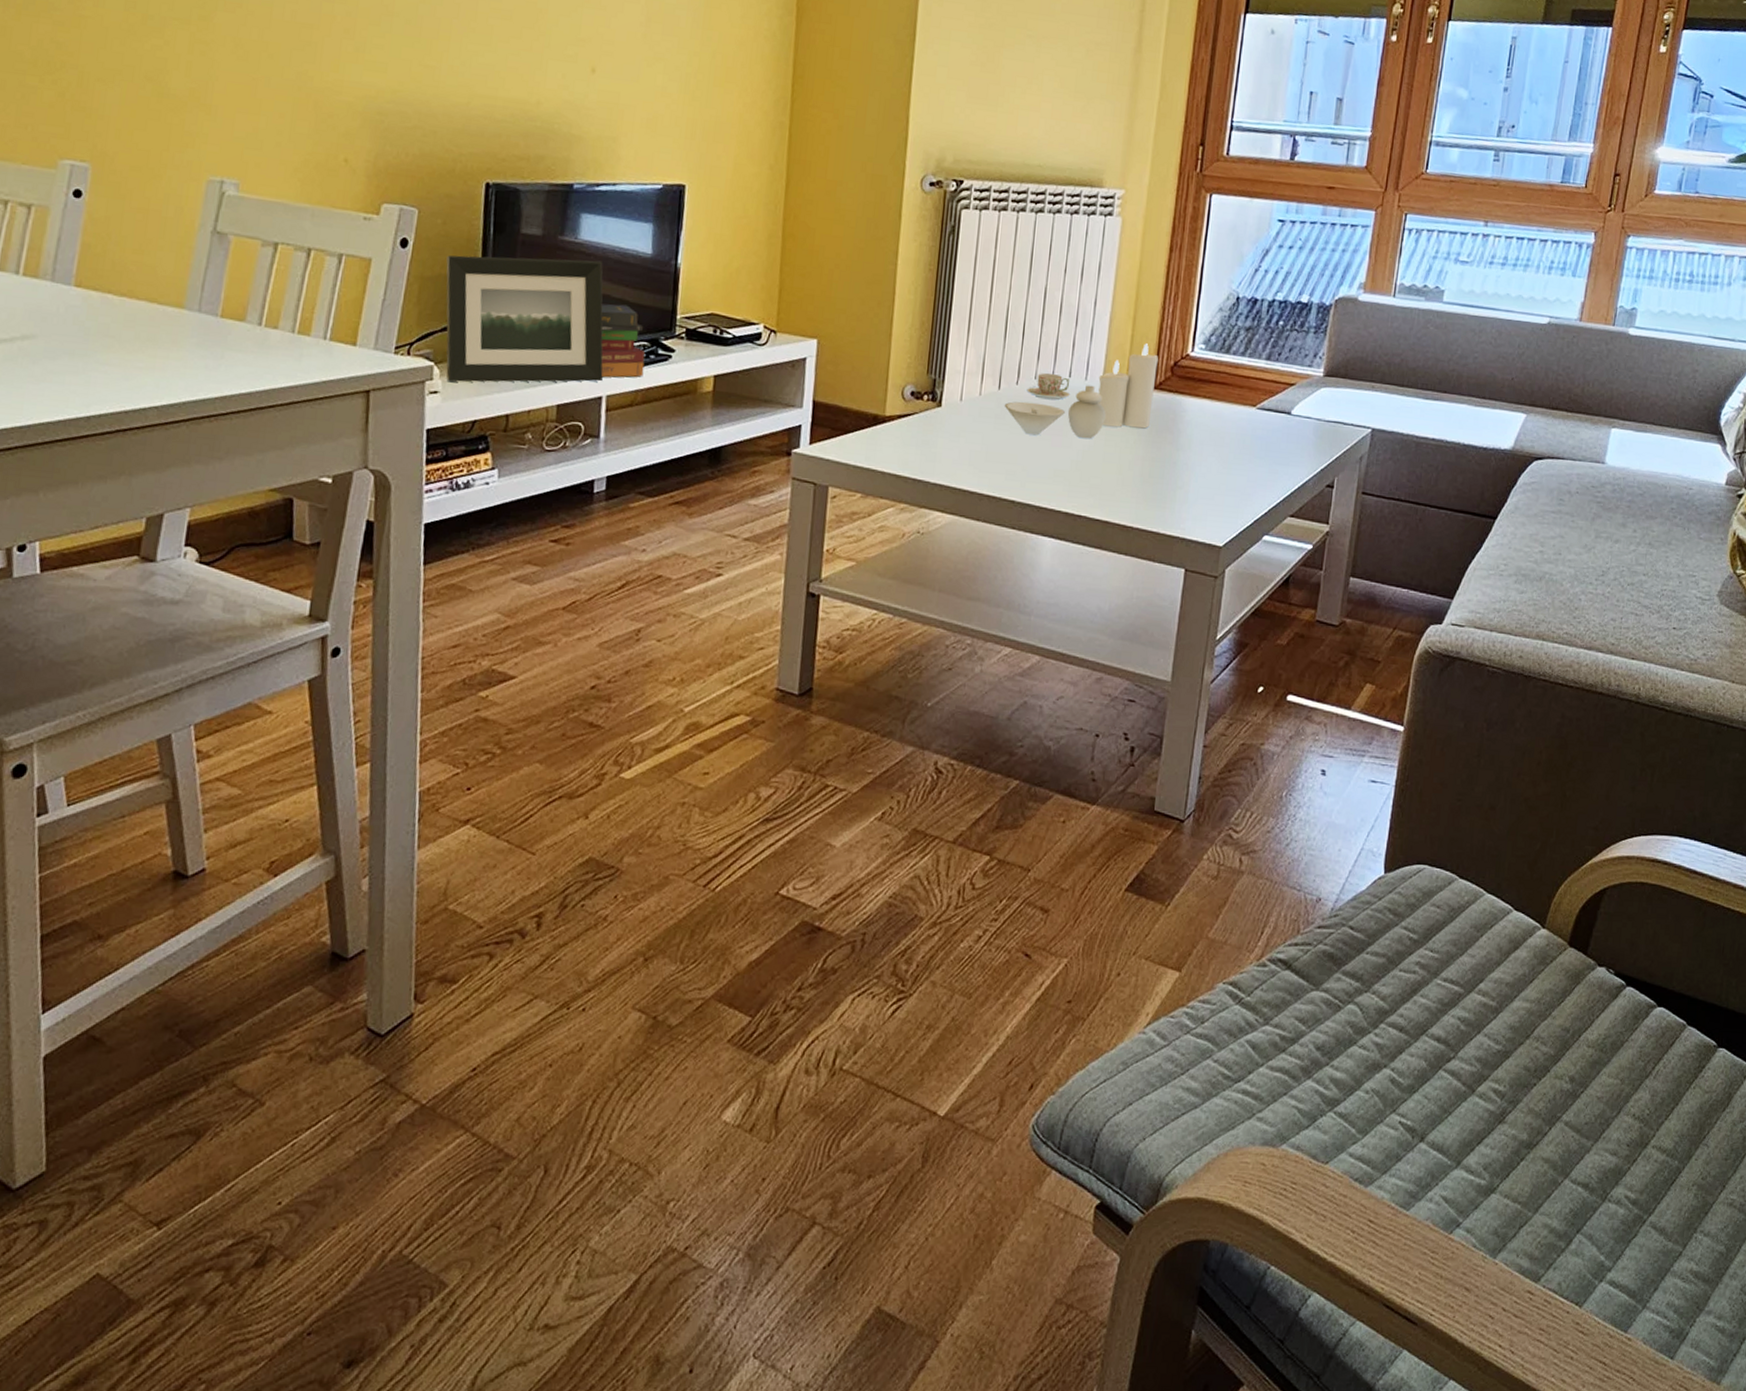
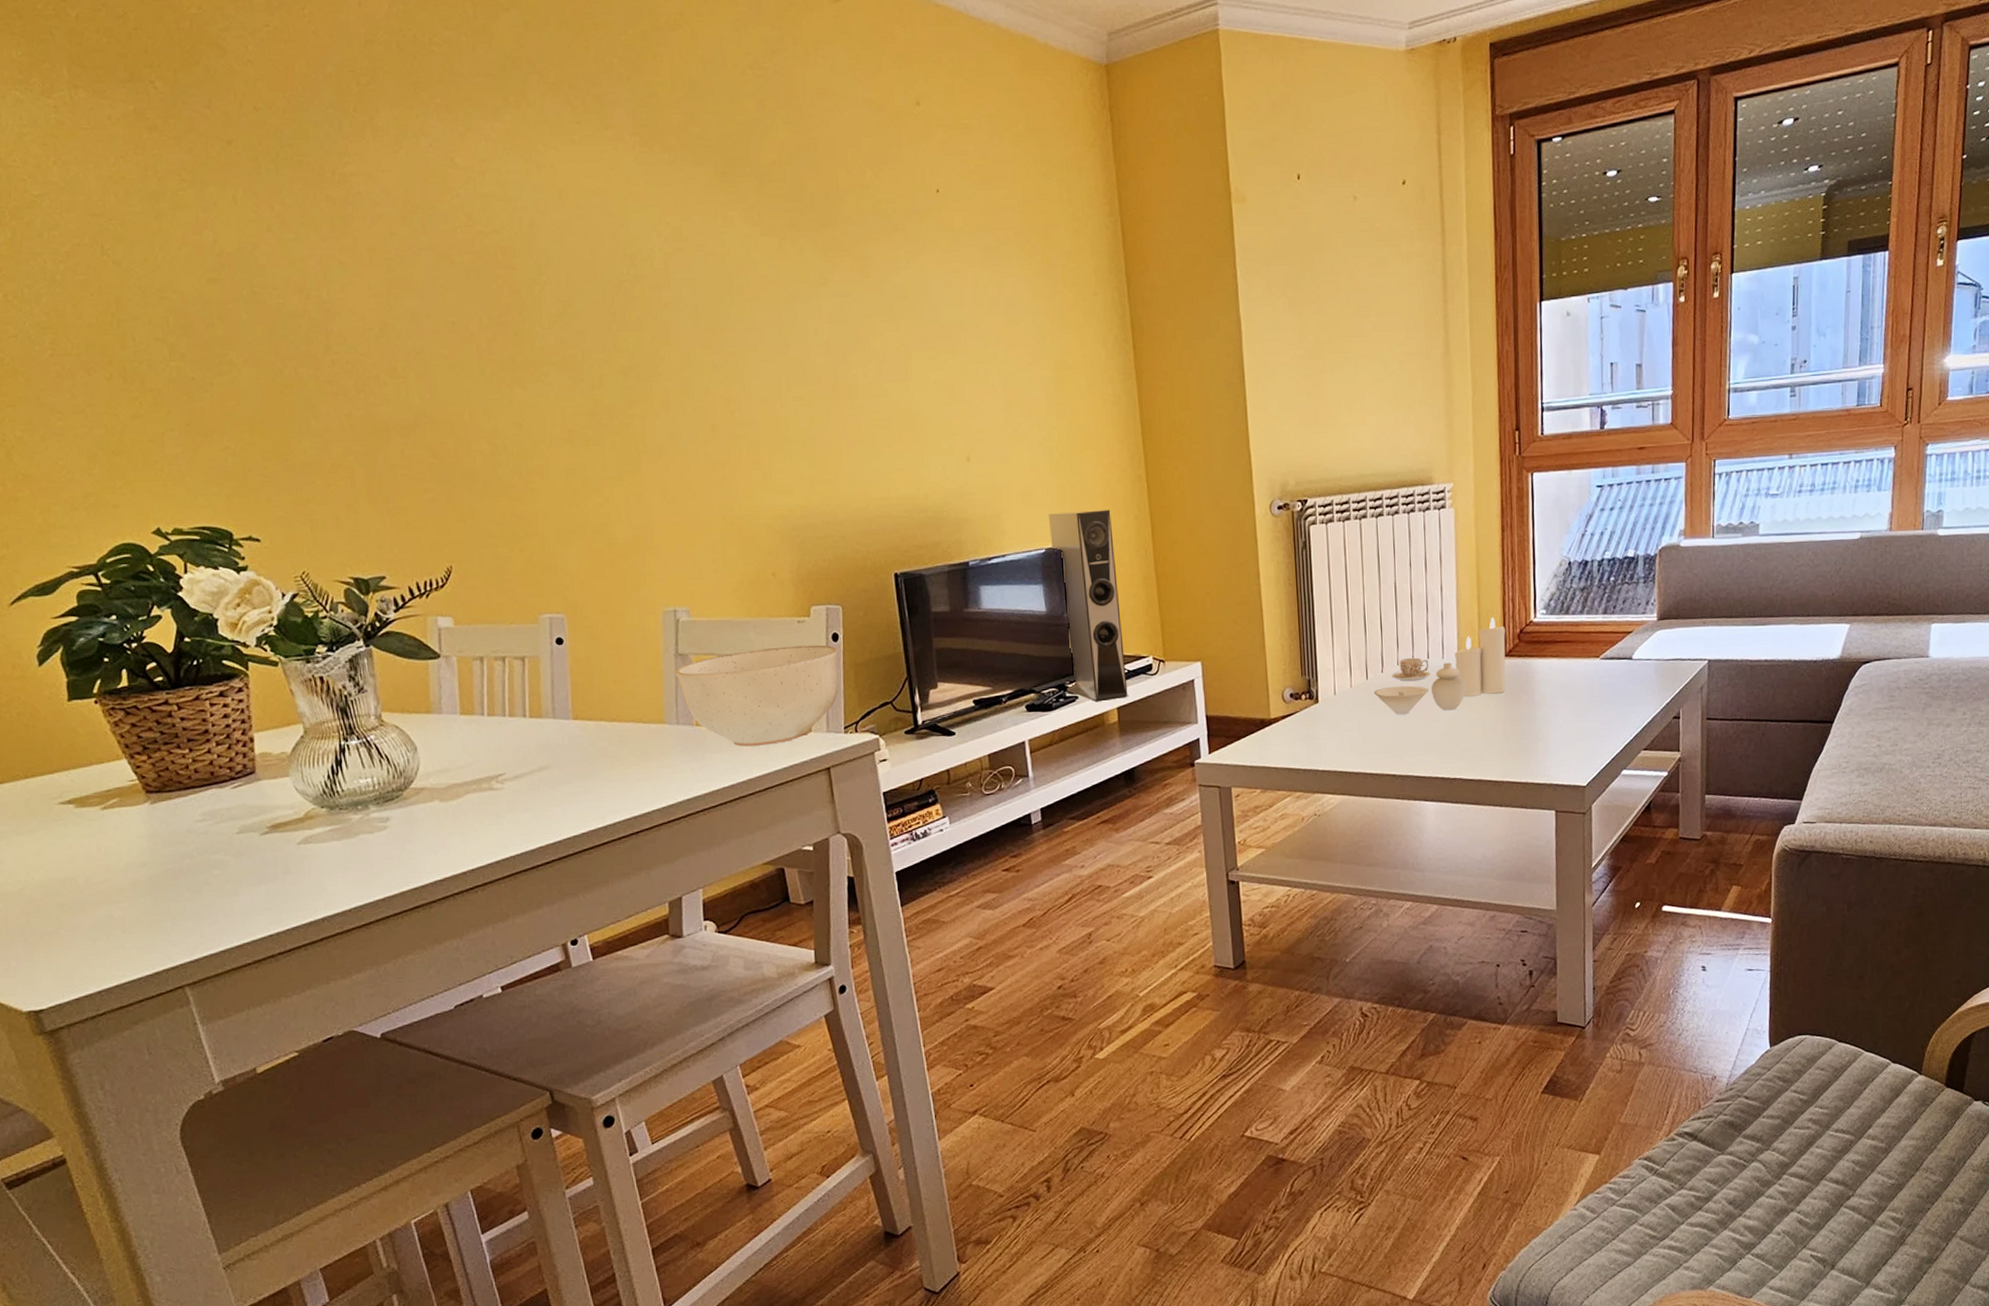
bowl: none [207,241,405,353] -> present [674,644,839,747]
picture frame: present [446,255,604,383] -> none [873,624,1023,750]
books: present [600,304,646,378] -> none [1011,659,1057,725]
speaker: none [659,146,744,366] -> present [1048,509,1129,702]

